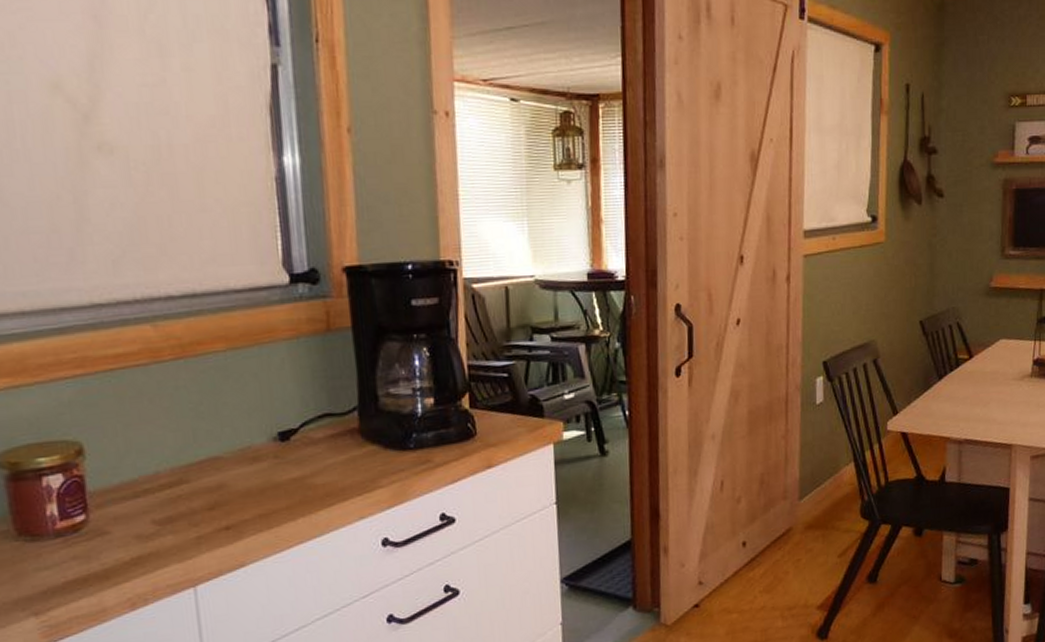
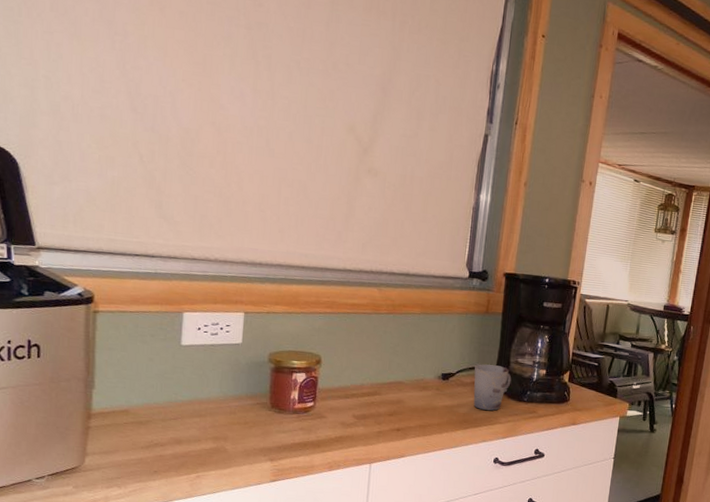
cup: none [325,404,386,474] -> present [473,364,512,411]

